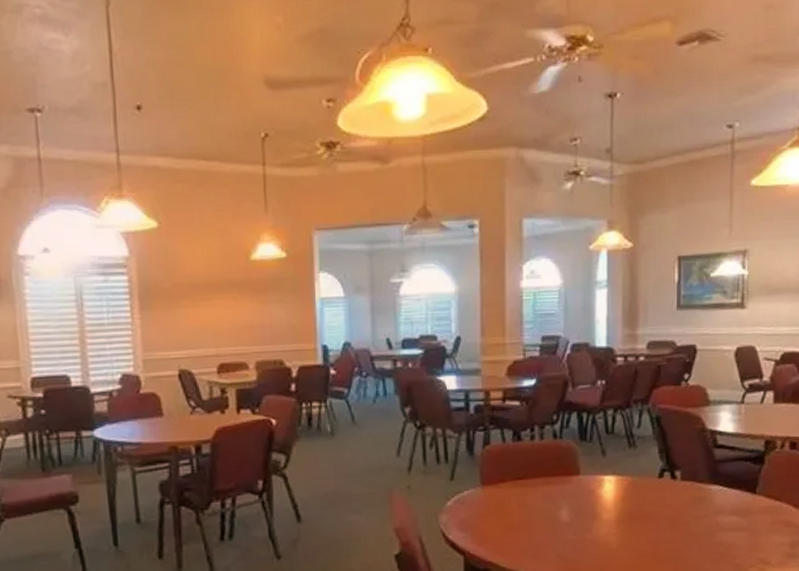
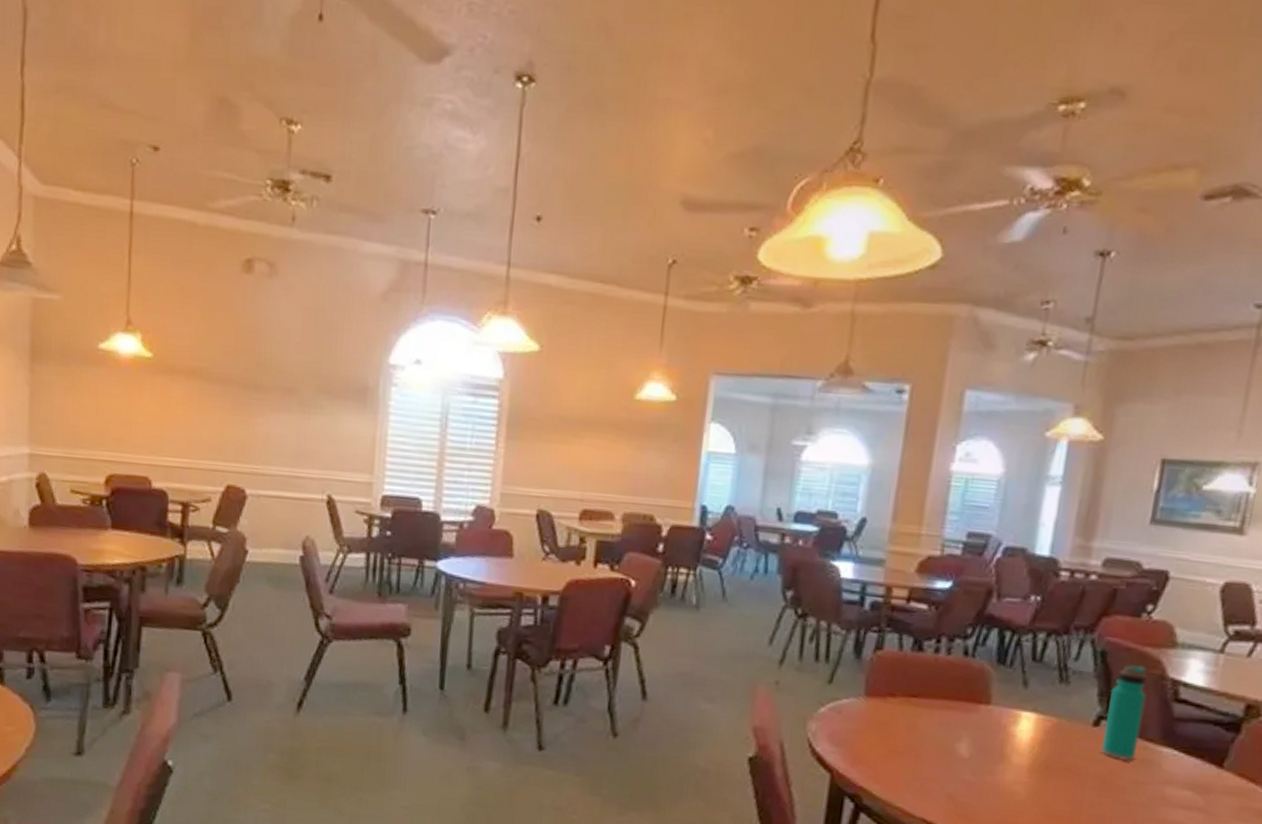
water bottle: none [667,424,694,502] -> present [1101,665,1147,762]

